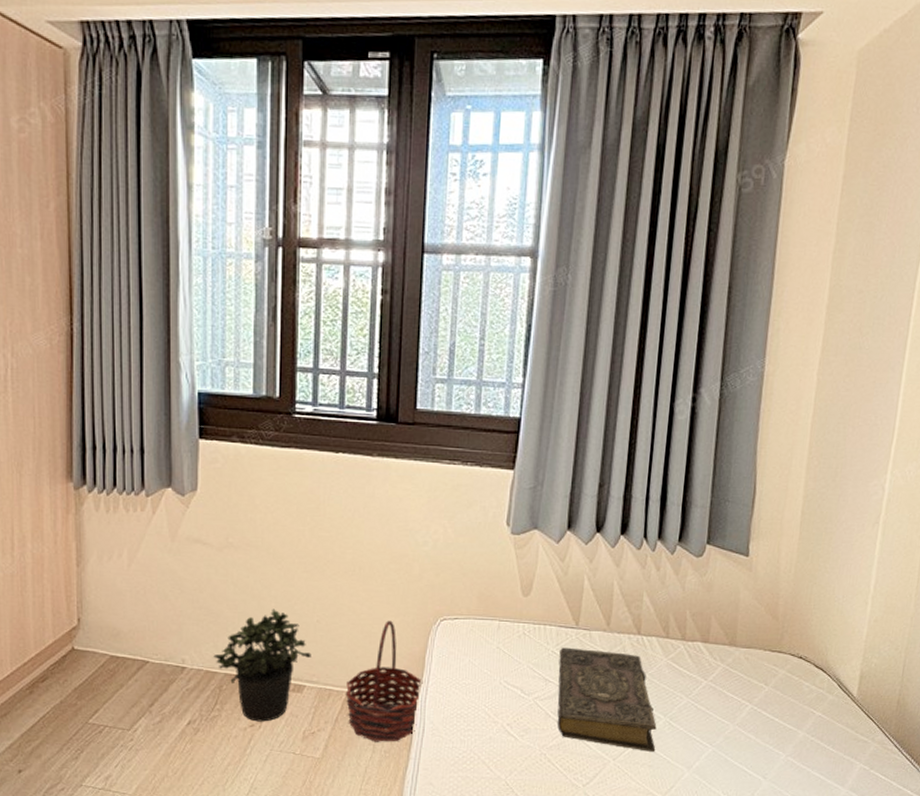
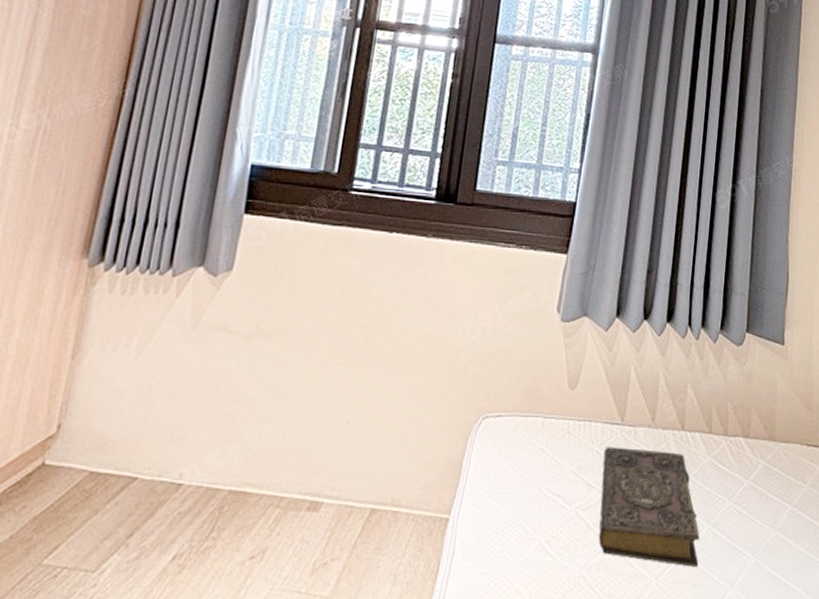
potted plant: present [213,608,311,722] -> none [218,408,336,552]
basket: present [345,620,423,742] -> none [368,420,458,572]

